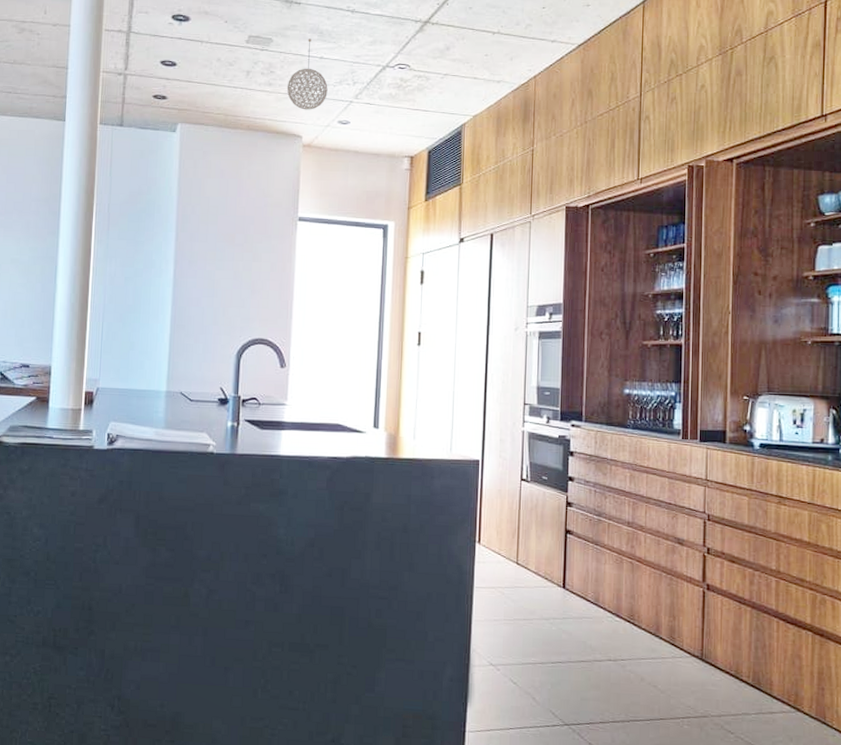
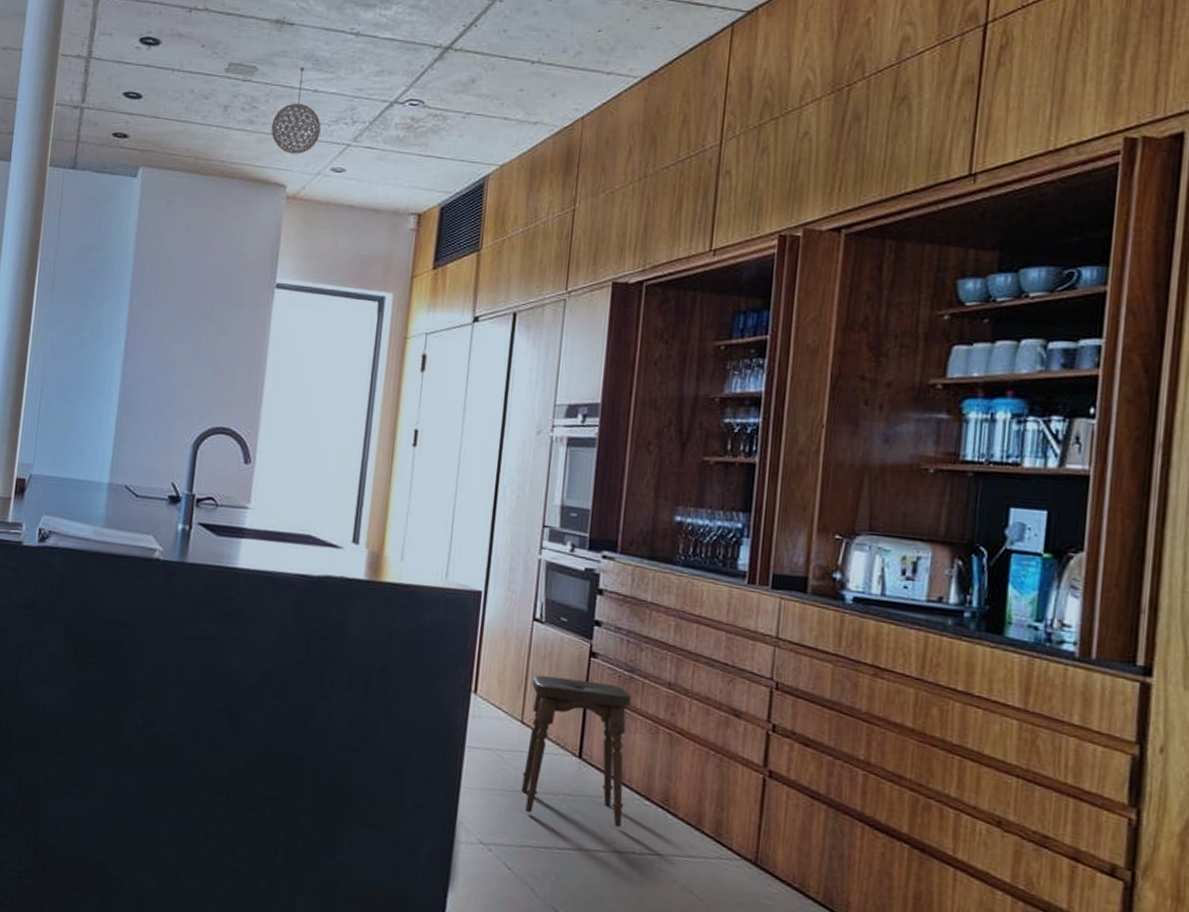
stool: none [519,524,600,641] -> present [521,675,631,827]

